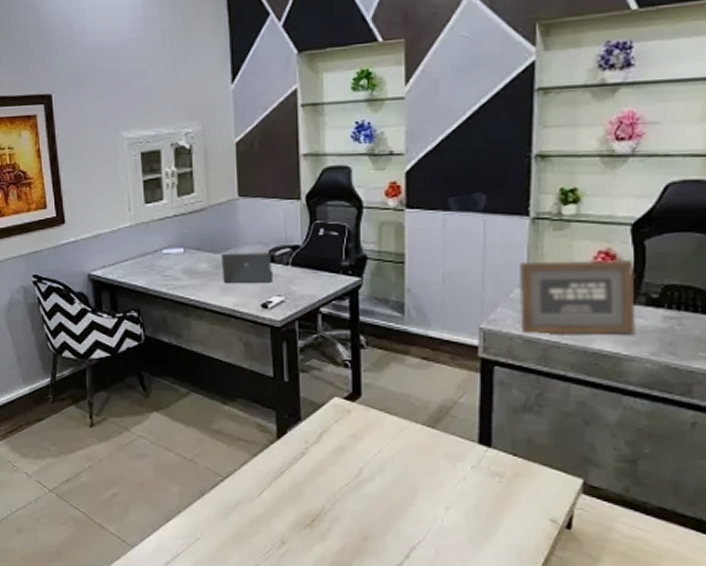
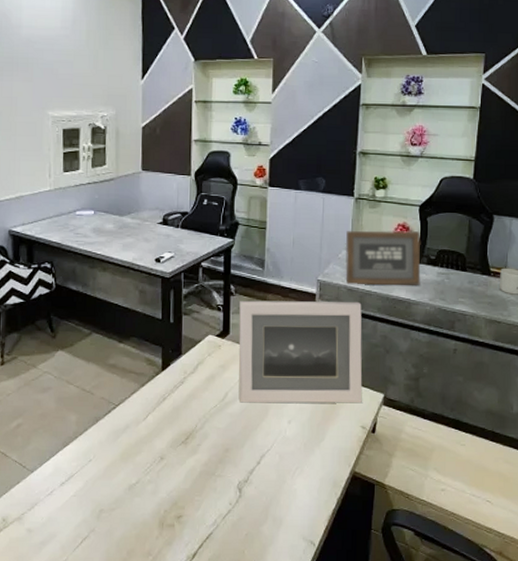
laptop: present [221,252,272,283] -> none [124,216,165,242]
picture frame: none [373,354,551,490] -> present [238,300,363,404]

